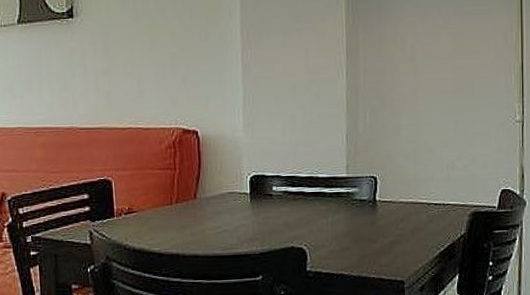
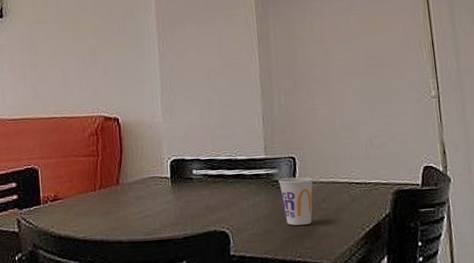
cup: none [358,196,394,244] -> present [278,177,314,226]

